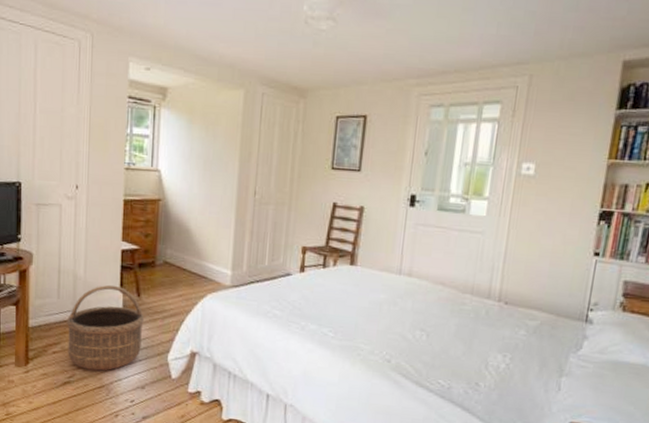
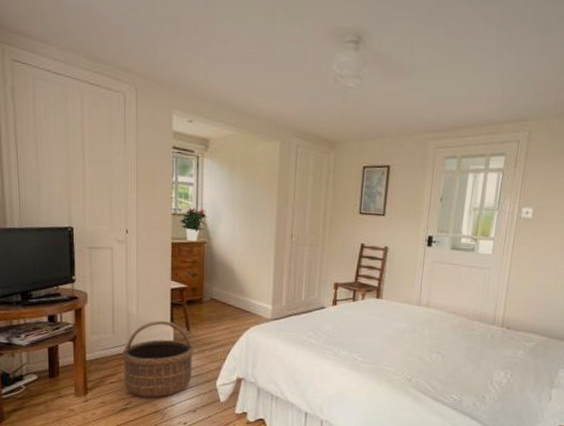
potted flower: none [133,161,163,199] -> present [179,207,207,242]

